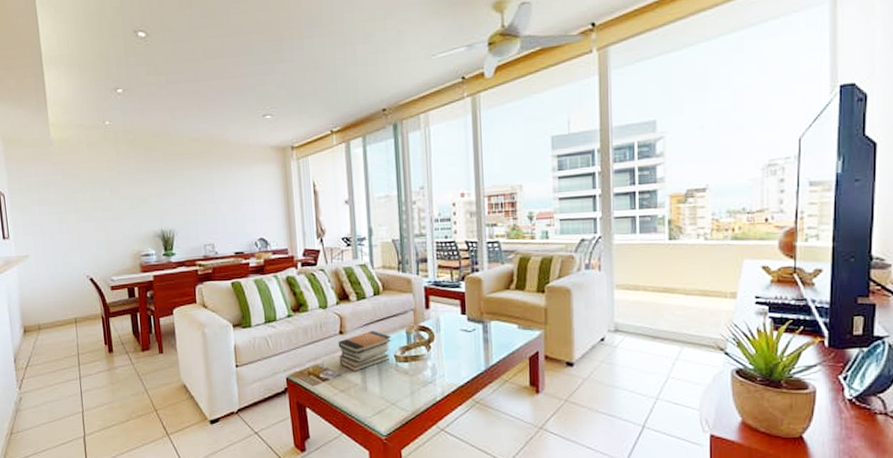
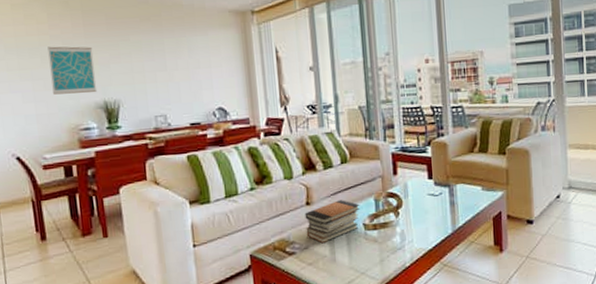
wall art: none [116,180,156,224] -> present [48,46,98,95]

